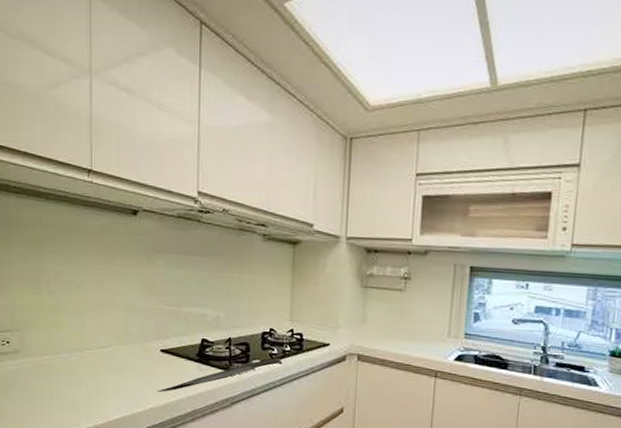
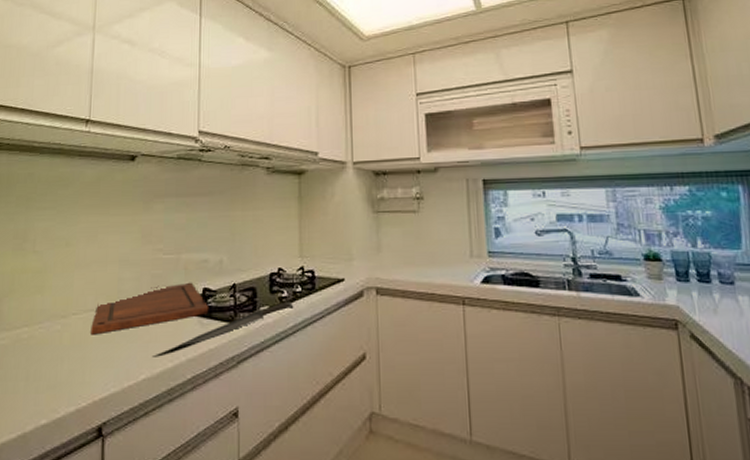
cutting board: none [103,333,207,368] -> present [90,283,209,335]

